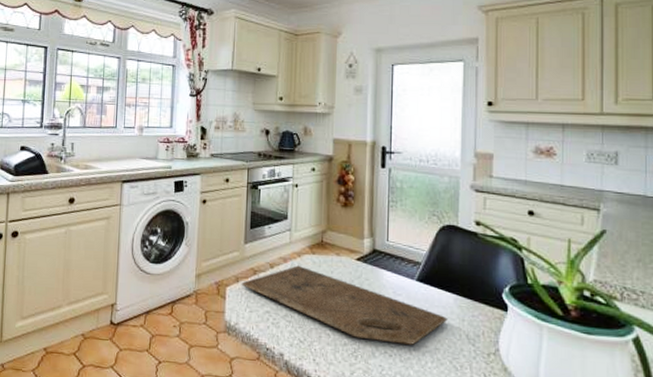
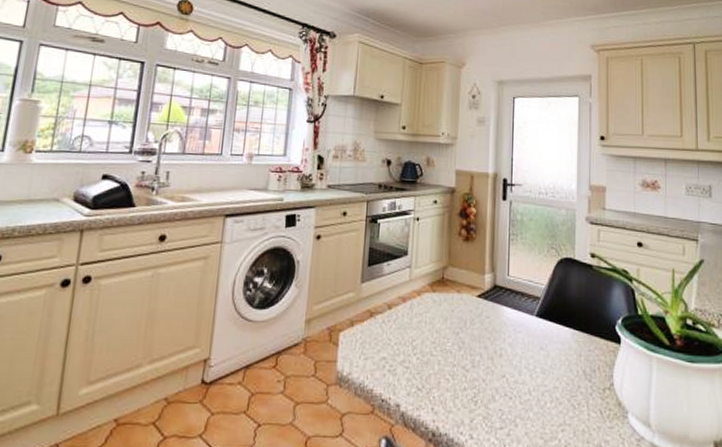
cutting board: present [241,265,448,345] -> none [356,305,566,385]

